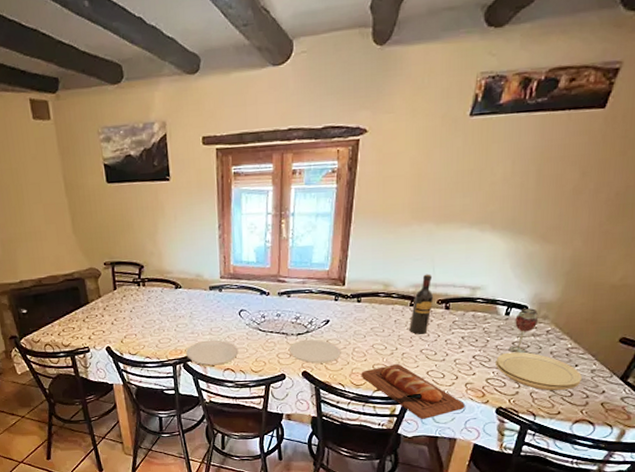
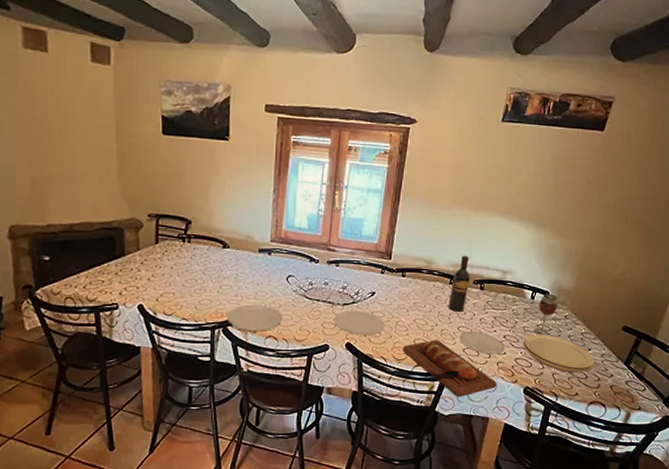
plate: none [422,353,474,376] -> present [459,332,505,355]

